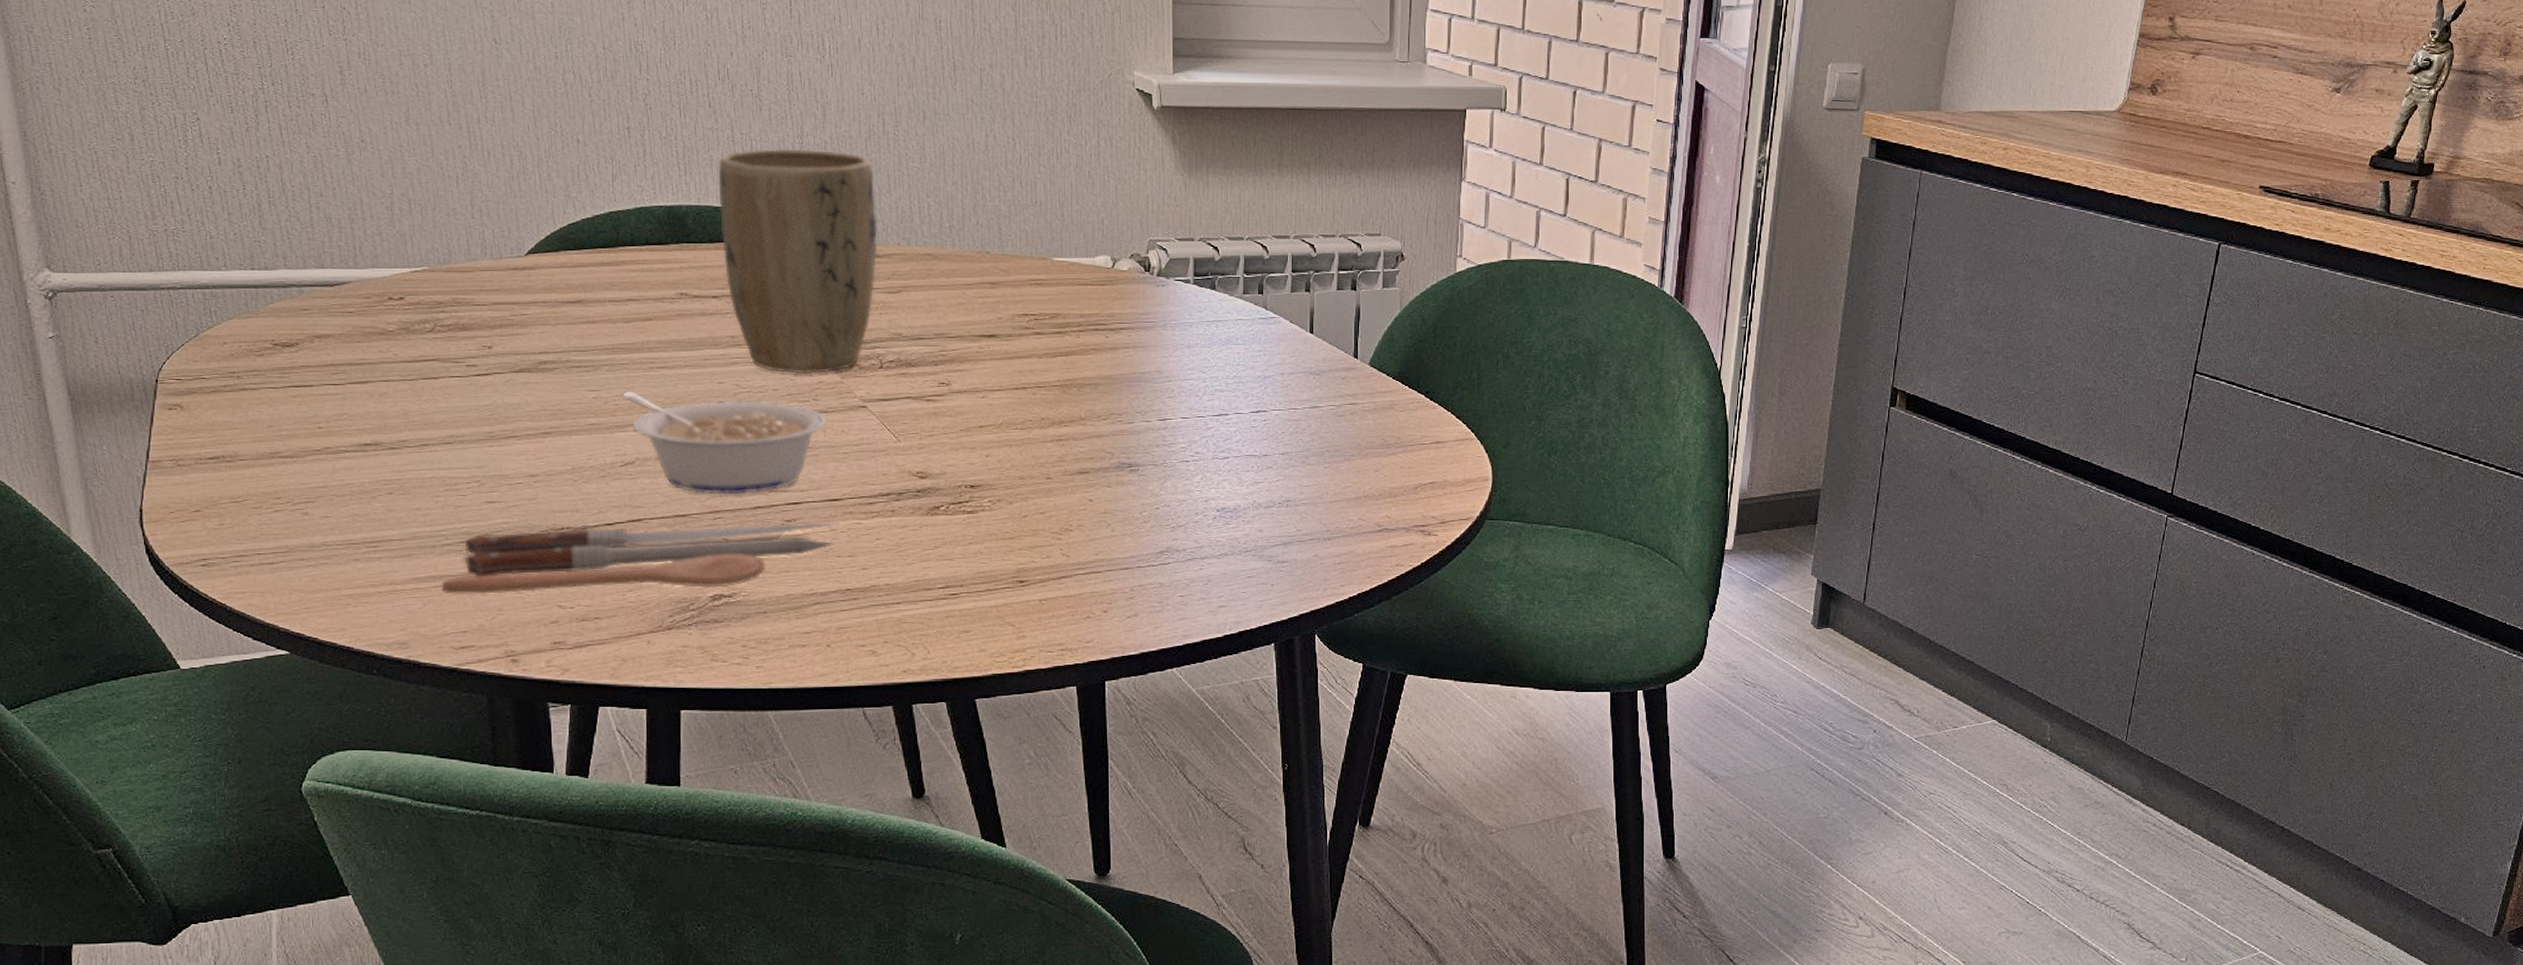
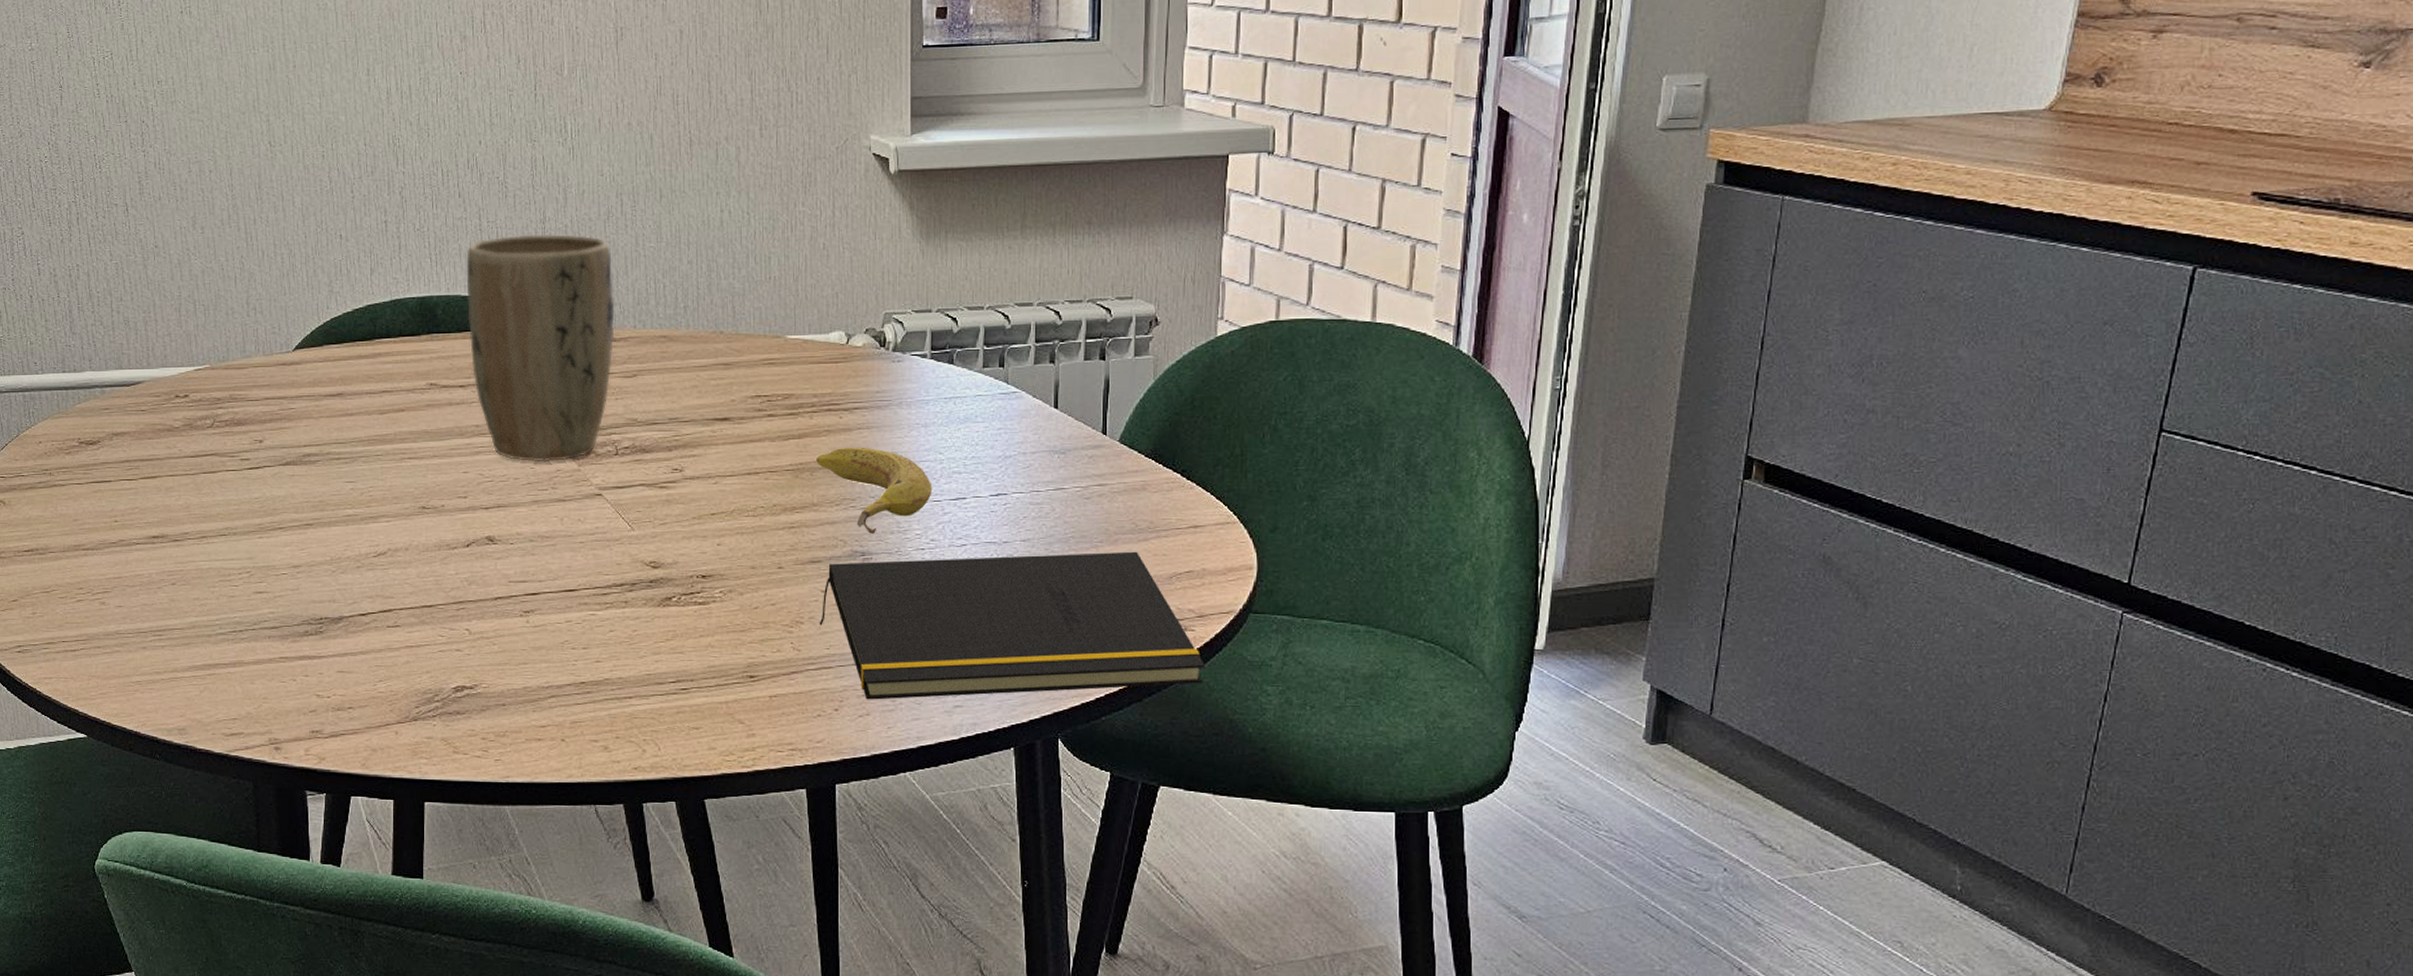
spoon: present [441,522,839,594] -> none [215,614,575,683]
legume: present [621,390,827,495] -> none [375,481,565,585]
fruit: none [1084,365,1196,447] -> present [816,447,932,534]
notepad: none [1088,464,1446,602] -> present [819,551,1205,700]

